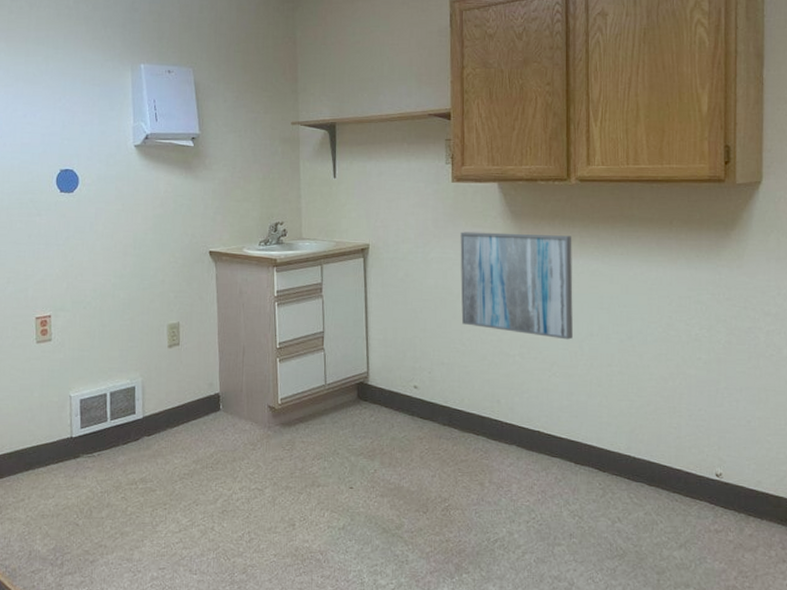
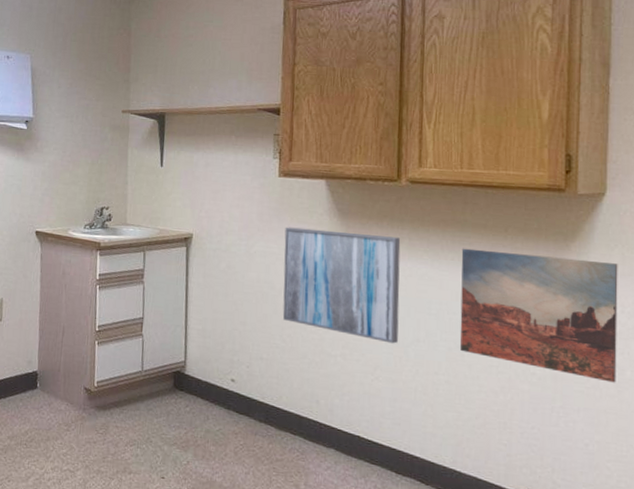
wall art: none [630,242,774,362] -> present [460,248,618,383]

